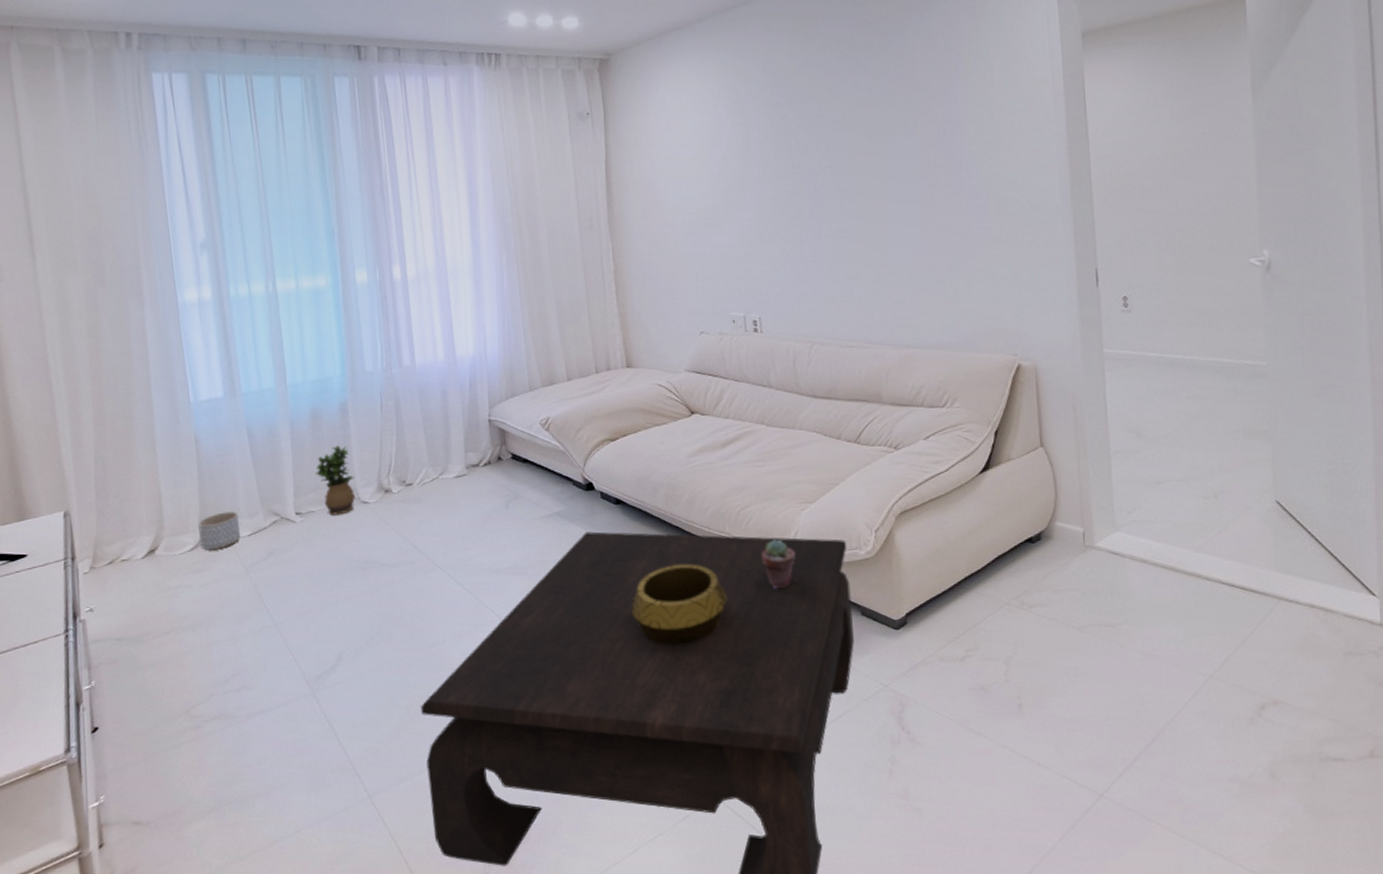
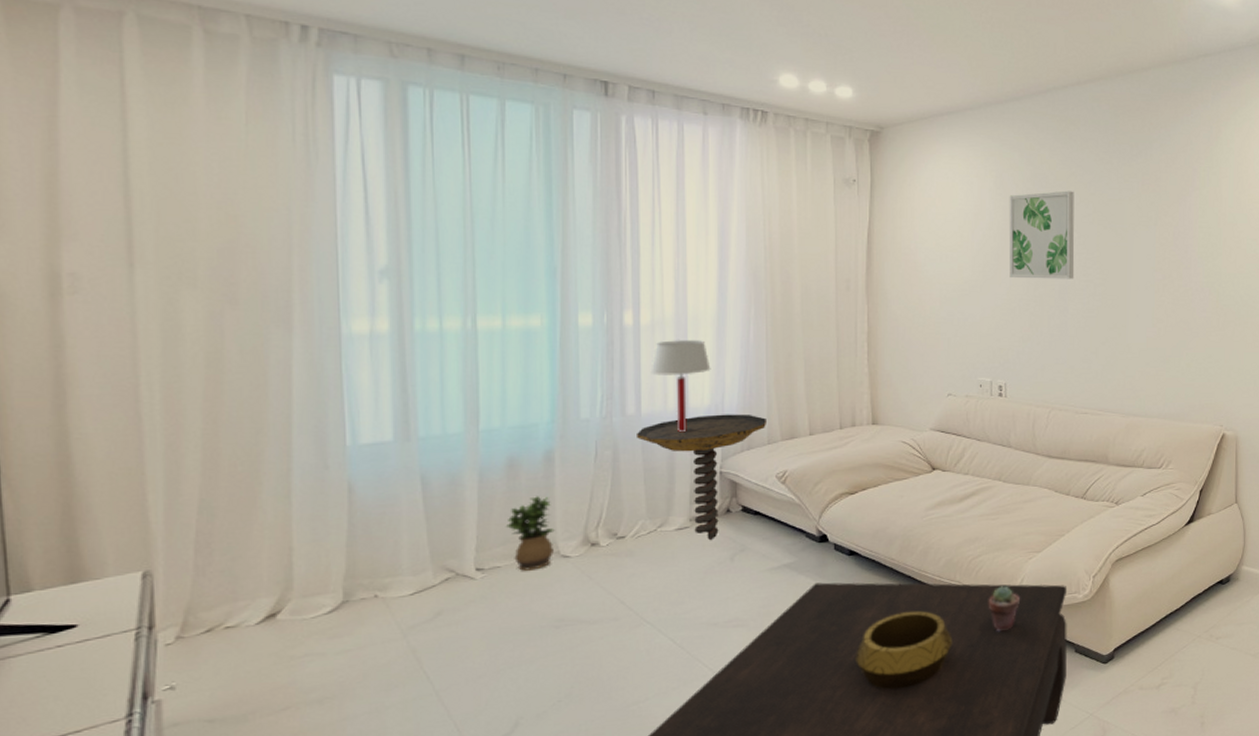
planter: present [198,512,240,550] -> none [342,568,399,612]
side table: none [414,361,527,487] -> present [637,414,766,540]
table lamp: none [419,290,472,382] -> present [650,340,711,433]
wall art: none [747,97,826,202] -> present [1009,190,1075,279]

